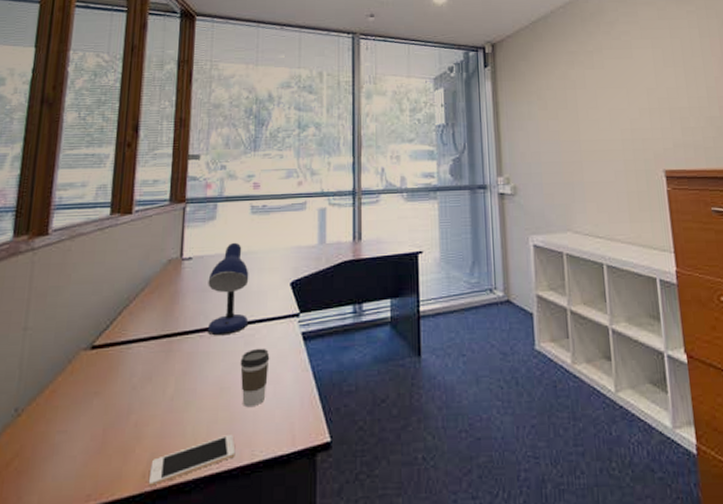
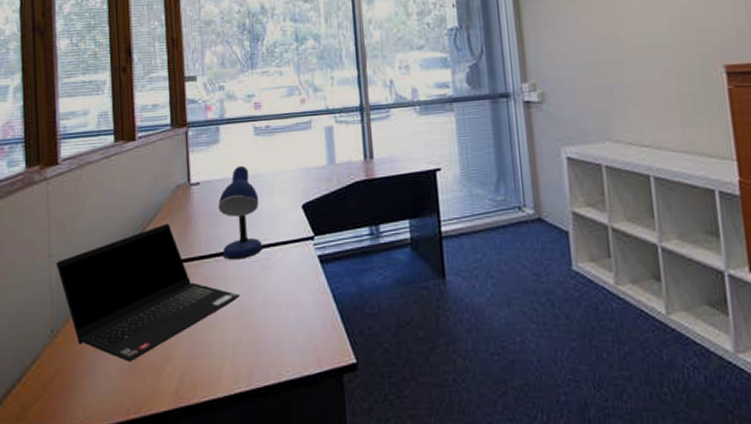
laptop computer: none [30,297,222,443] -> present [55,223,241,362]
cell phone: present [148,433,236,487] -> none [182,354,262,403]
coffee cup: present [240,348,270,408] -> none [258,271,288,330]

